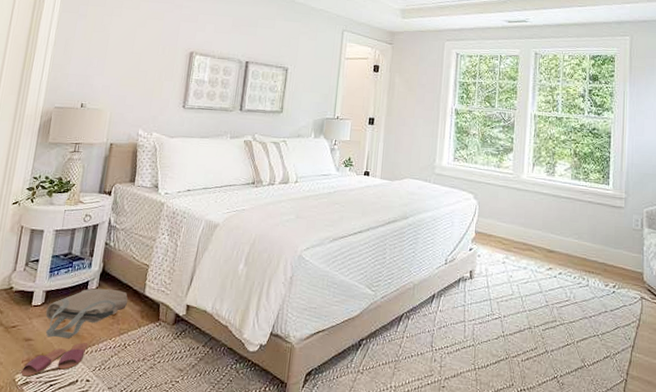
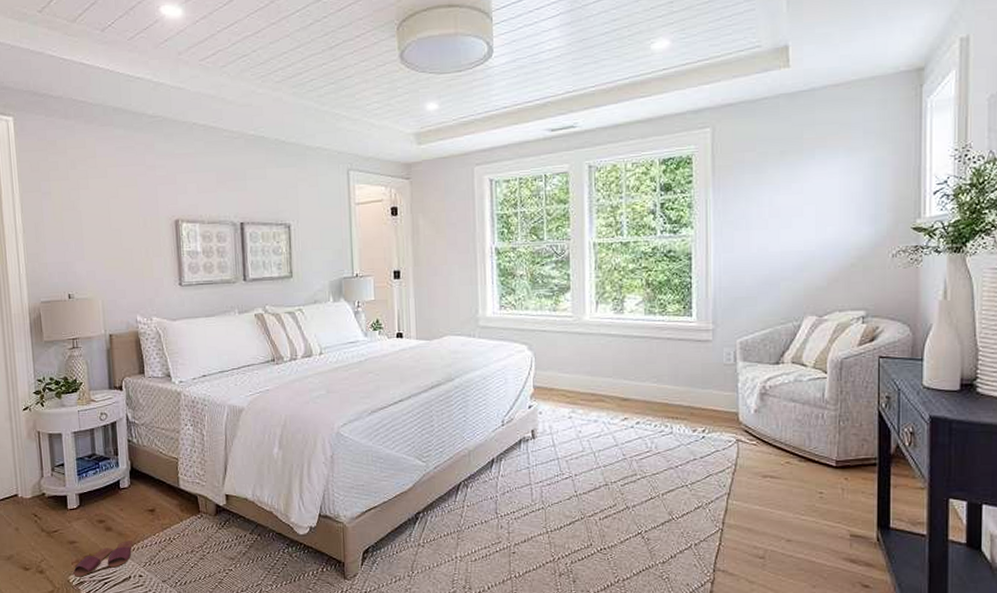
tote bag: present [45,288,128,339] -> none [83,487,164,538]

